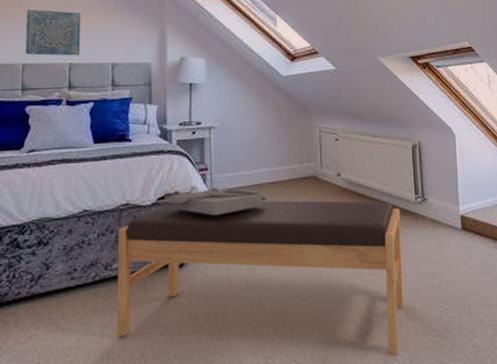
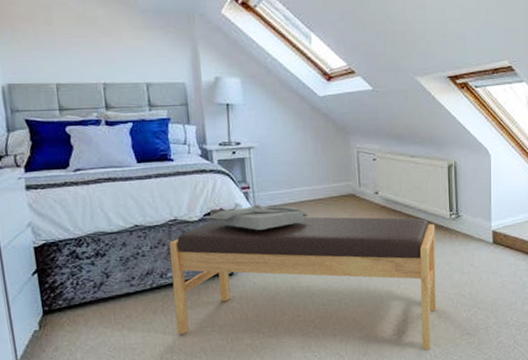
wall art: present [25,9,81,56] -> none [52,25,113,76]

